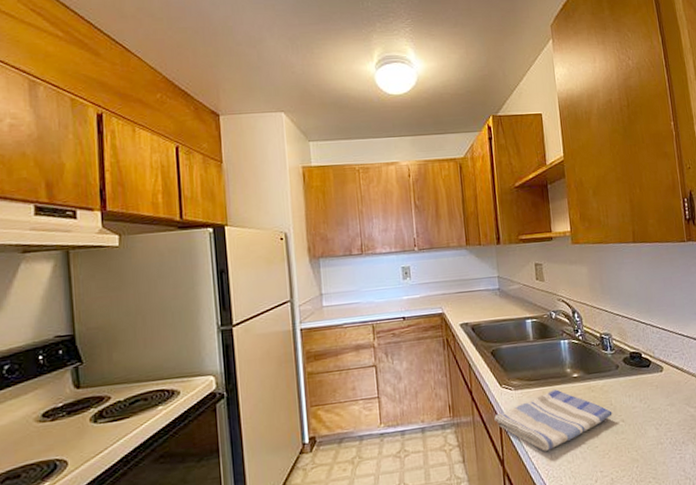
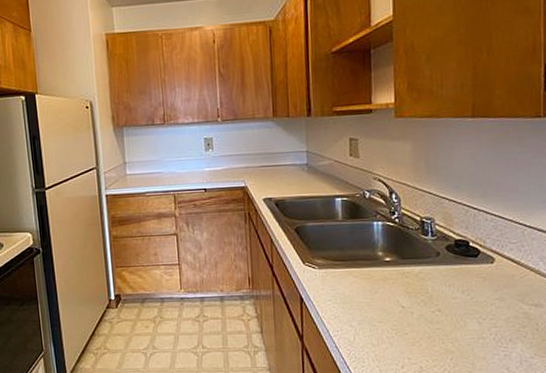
dish towel: present [494,389,613,451] -> none [295,272,428,332]

